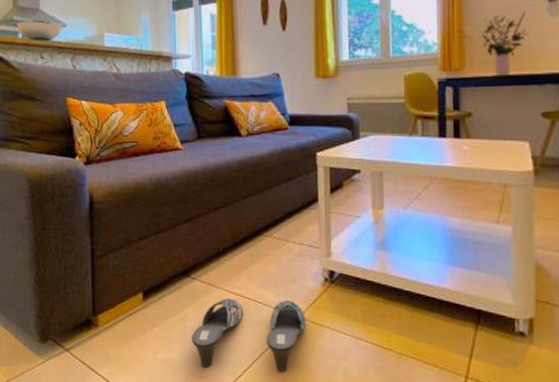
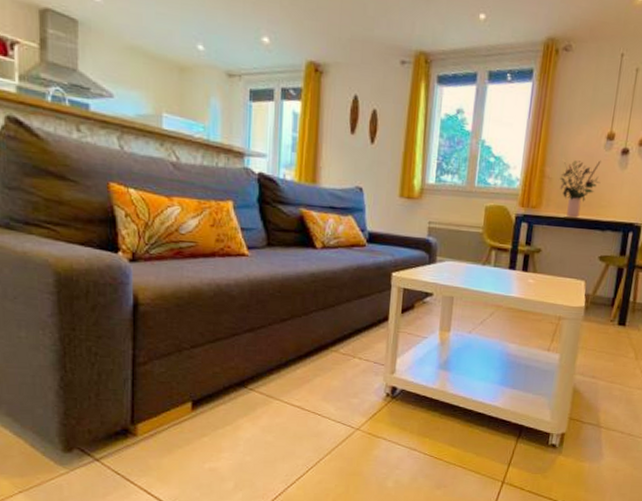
bowl: present [17,21,62,42] -> none [45,81,107,112]
slippers: present [191,298,306,372] -> none [243,410,364,480]

